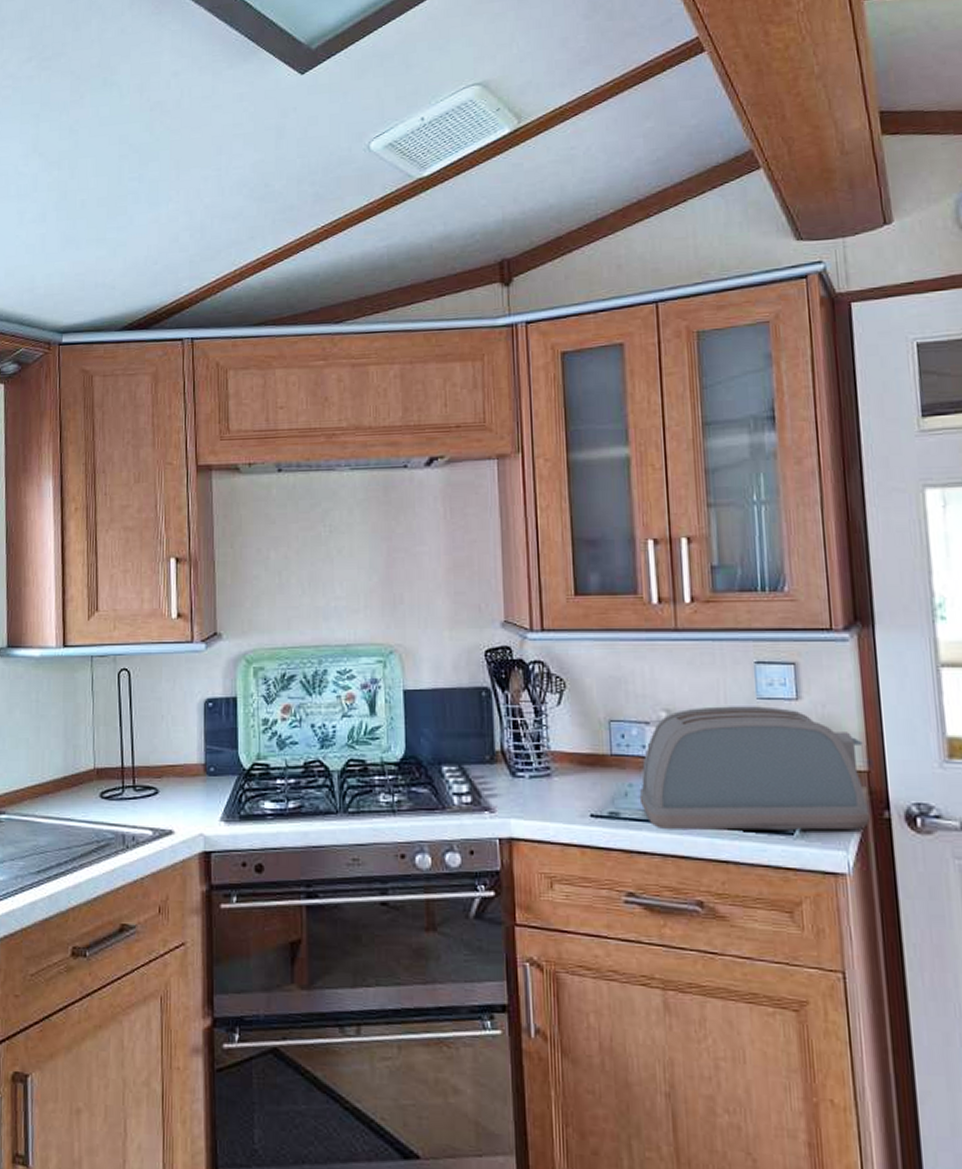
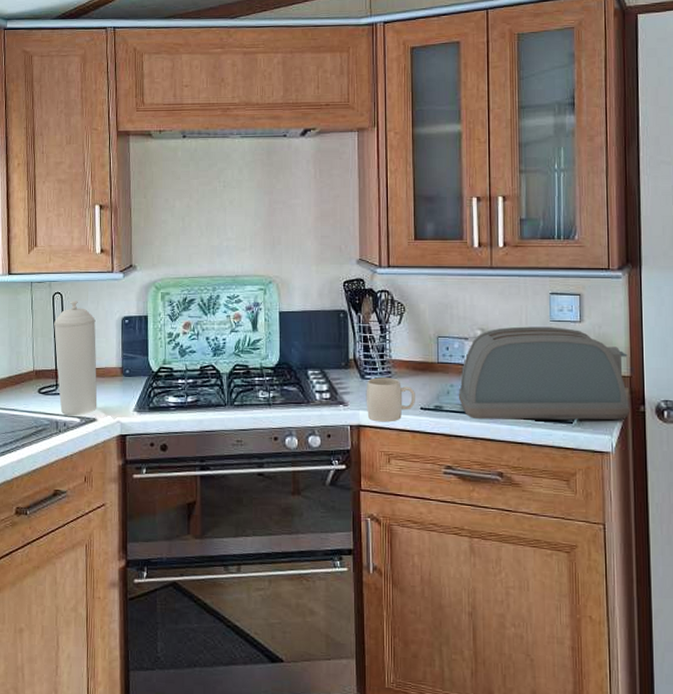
canister: none [120,679,175,828] -> present [54,301,98,416]
mug: none [518,775,583,834] -> present [366,377,415,422]

